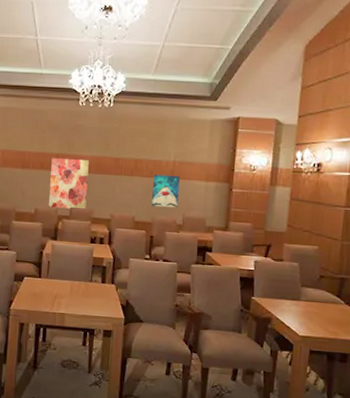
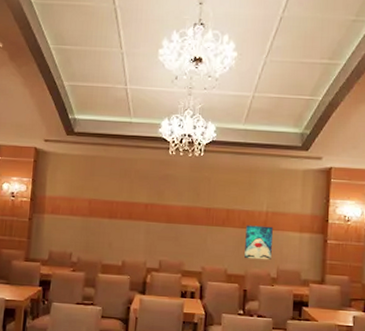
wall art: present [48,157,89,209] -> none [136,207,179,261]

